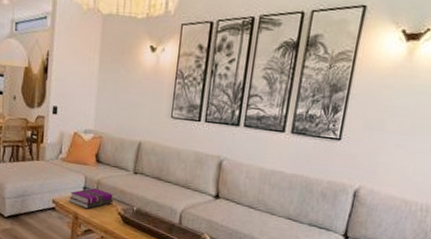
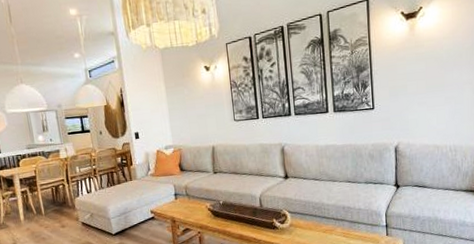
hardback book: present [69,188,114,209] -> none [164,193,202,212]

